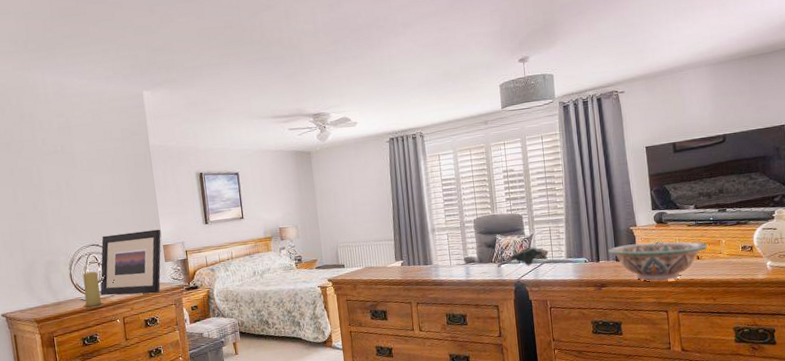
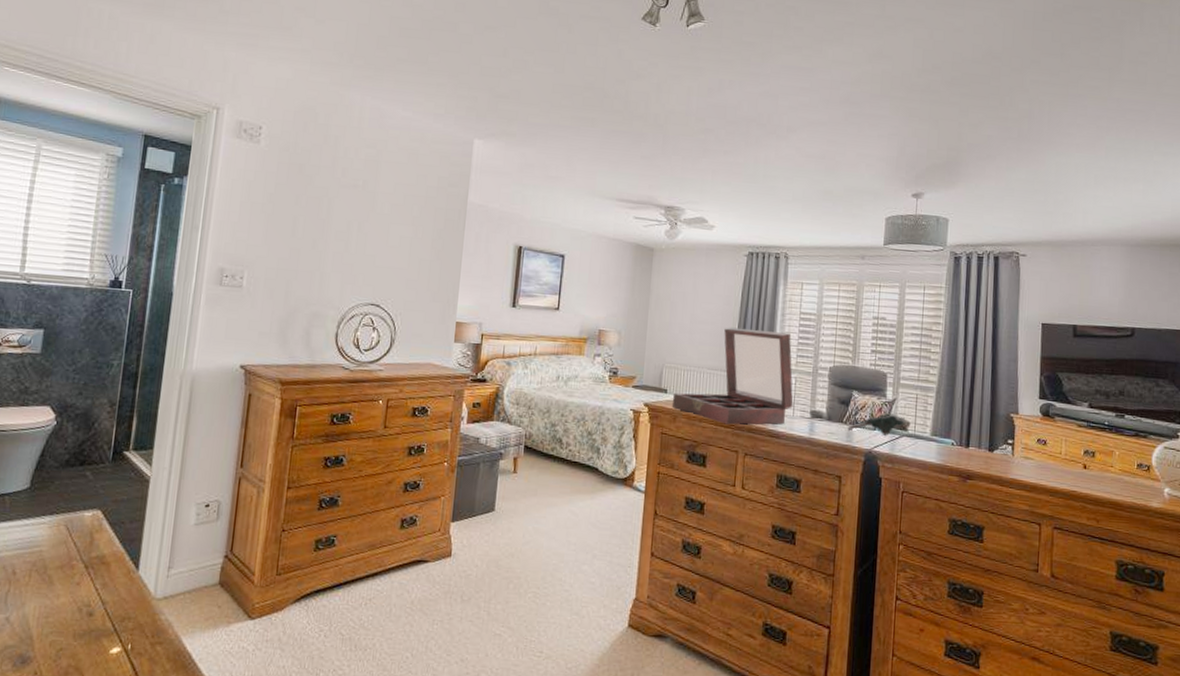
candle: present [83,271,105,309] -> none [342,335,370,380]
picture frame: present [100,229,161,296] -> none [367,296,458,378]
jewelry box: none [350,199,449,283] -> present [673,327,794,425]
decorative bowl: present [607,242,708,281] -> none [980,433,1098,487]

